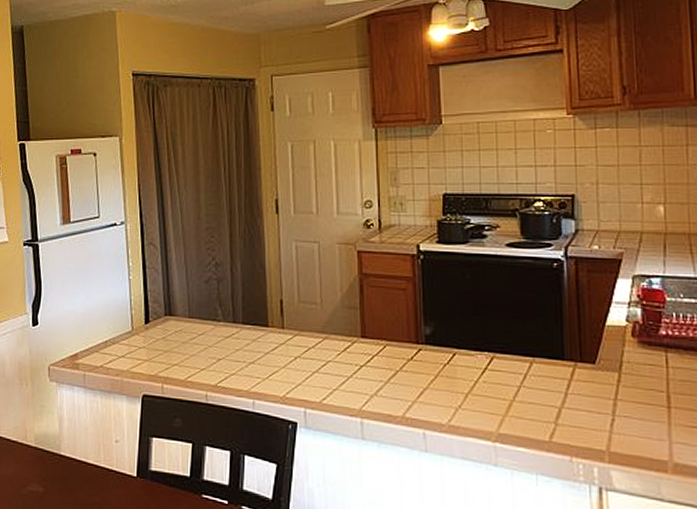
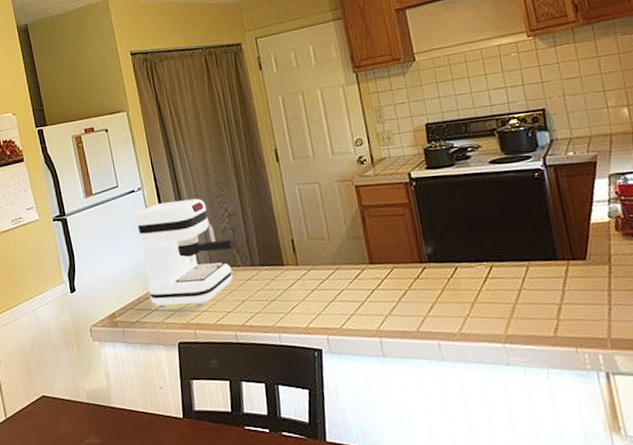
coffee maker: none [113,241,218,358] -> present [135,198,235,307]

